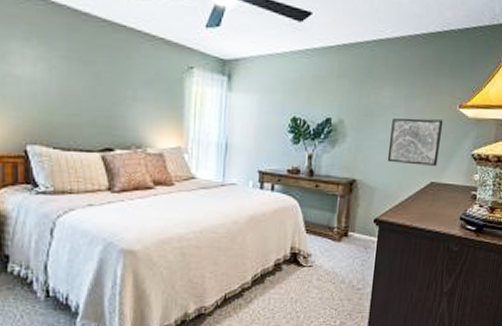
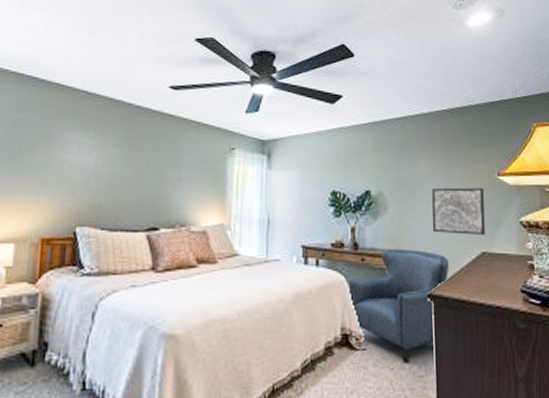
armchair: none [299,176,399,279] -> present [348,248,450,364]

